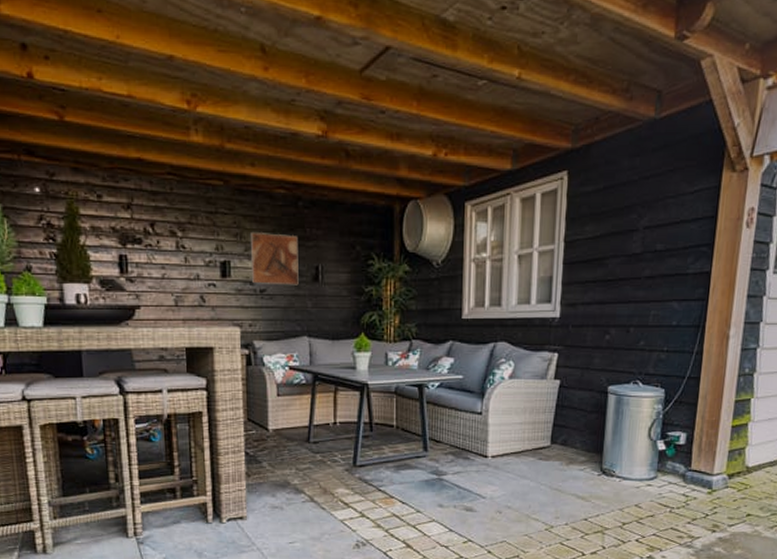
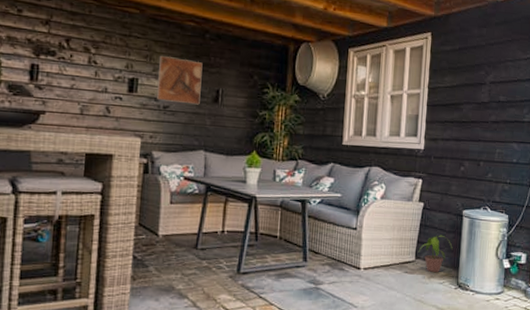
potted plant: none [554,416,596,459] -> present [418,234,453,273]

